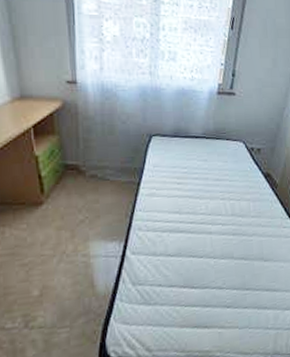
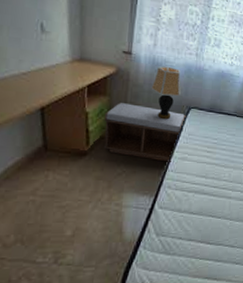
bench: none [56,140,149,201] -> present [104,103,187,162]
table lamp: none [103,91,138,153] -> present [151,66,181,120]

